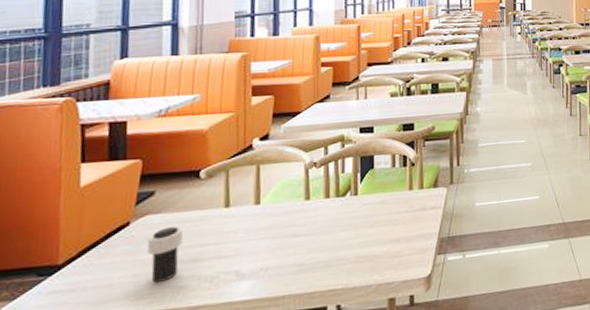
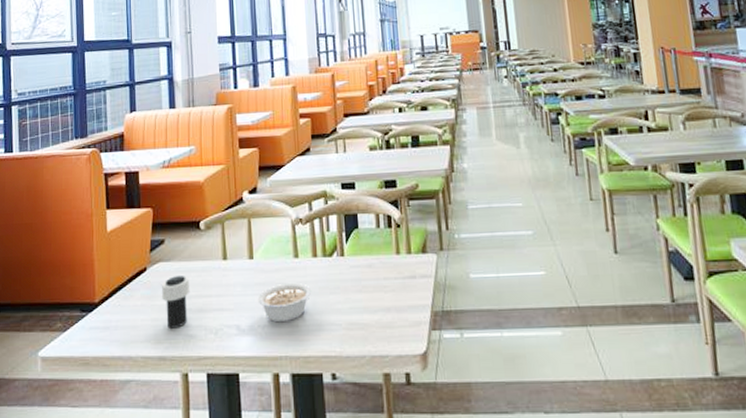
legume: none [262,223,322,264] -> present [257,282,312,323]

